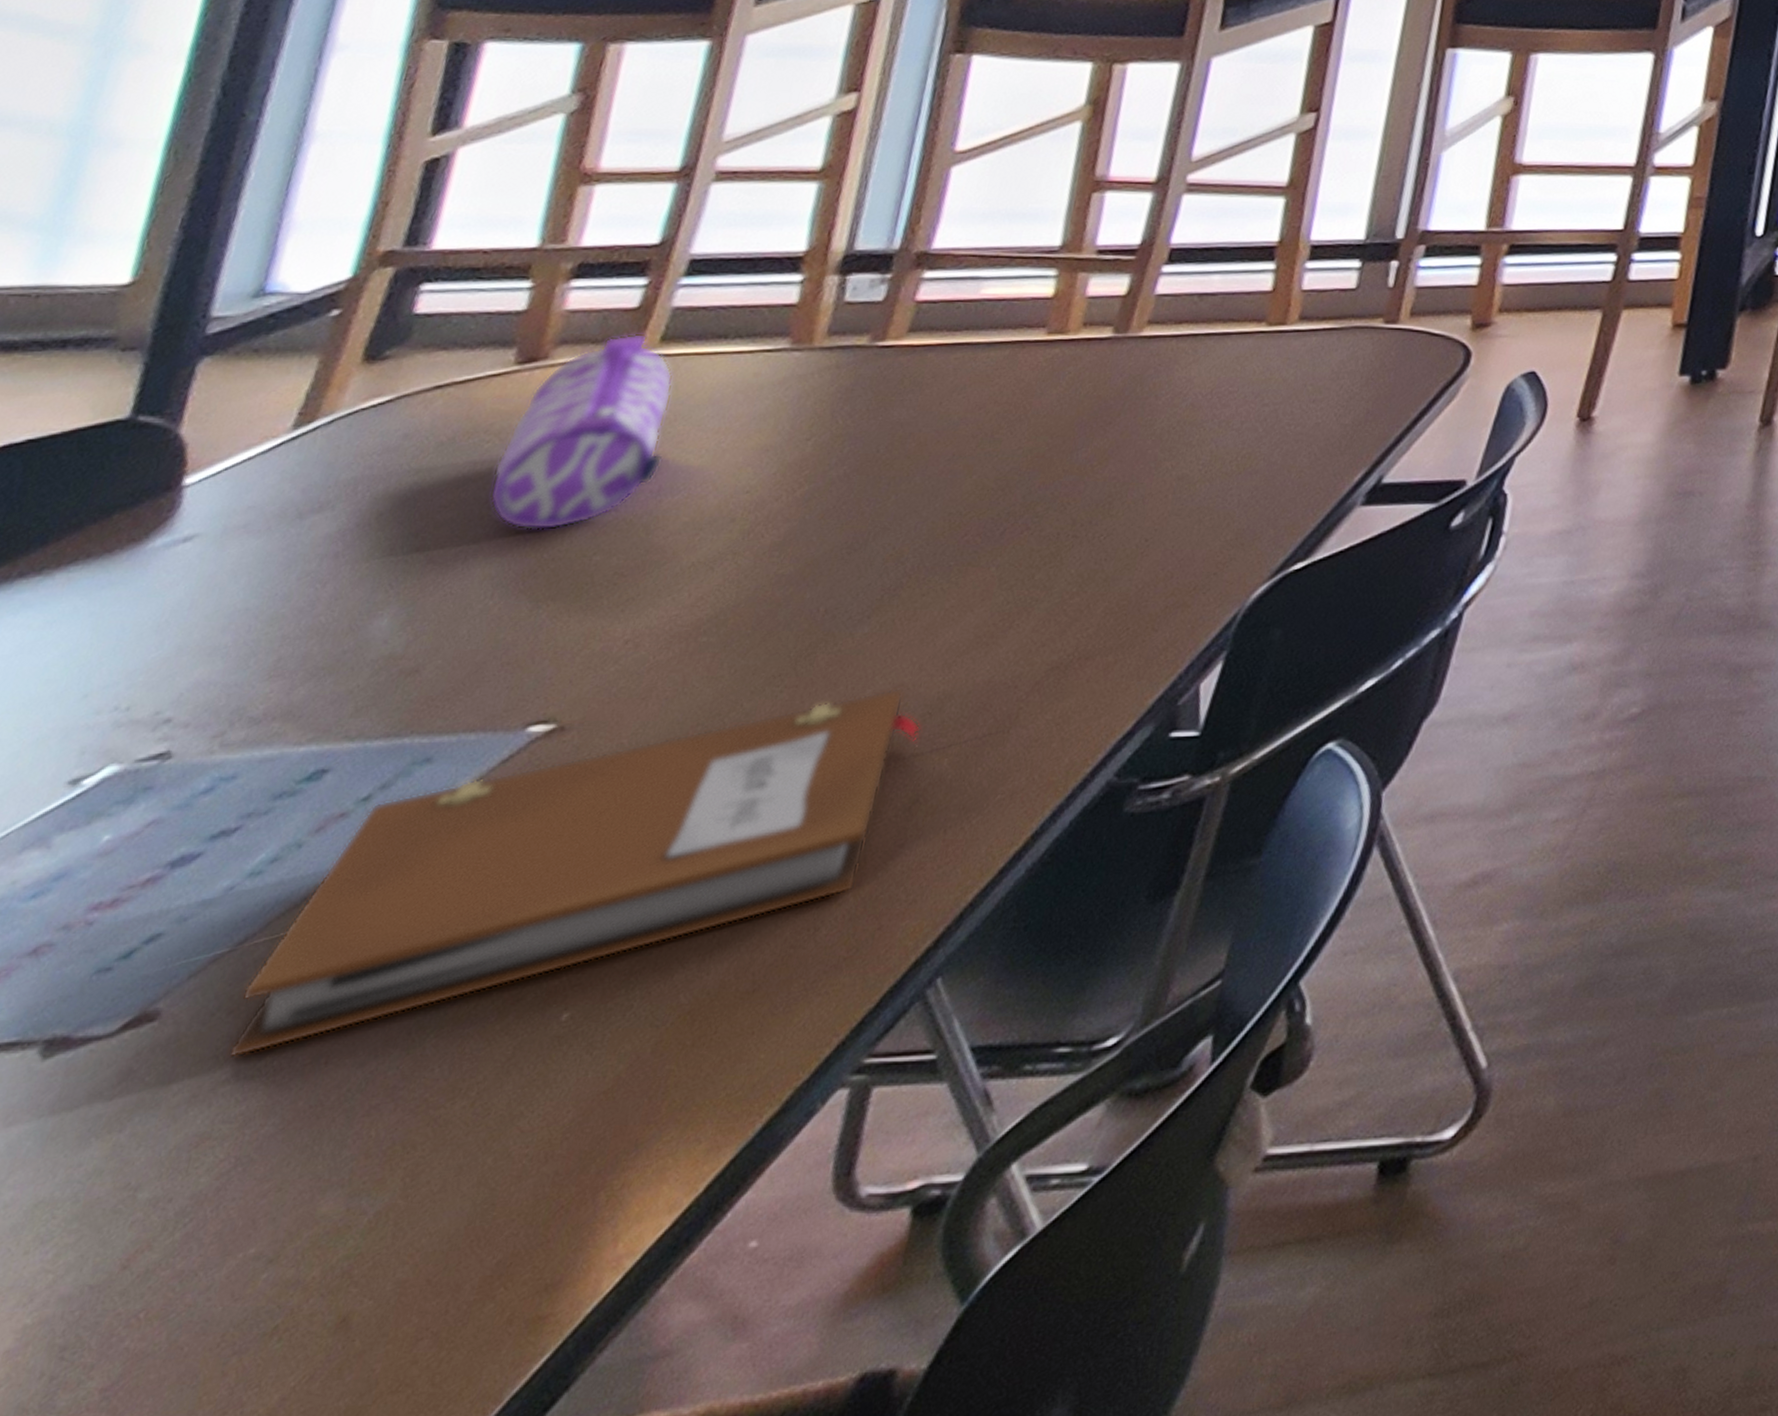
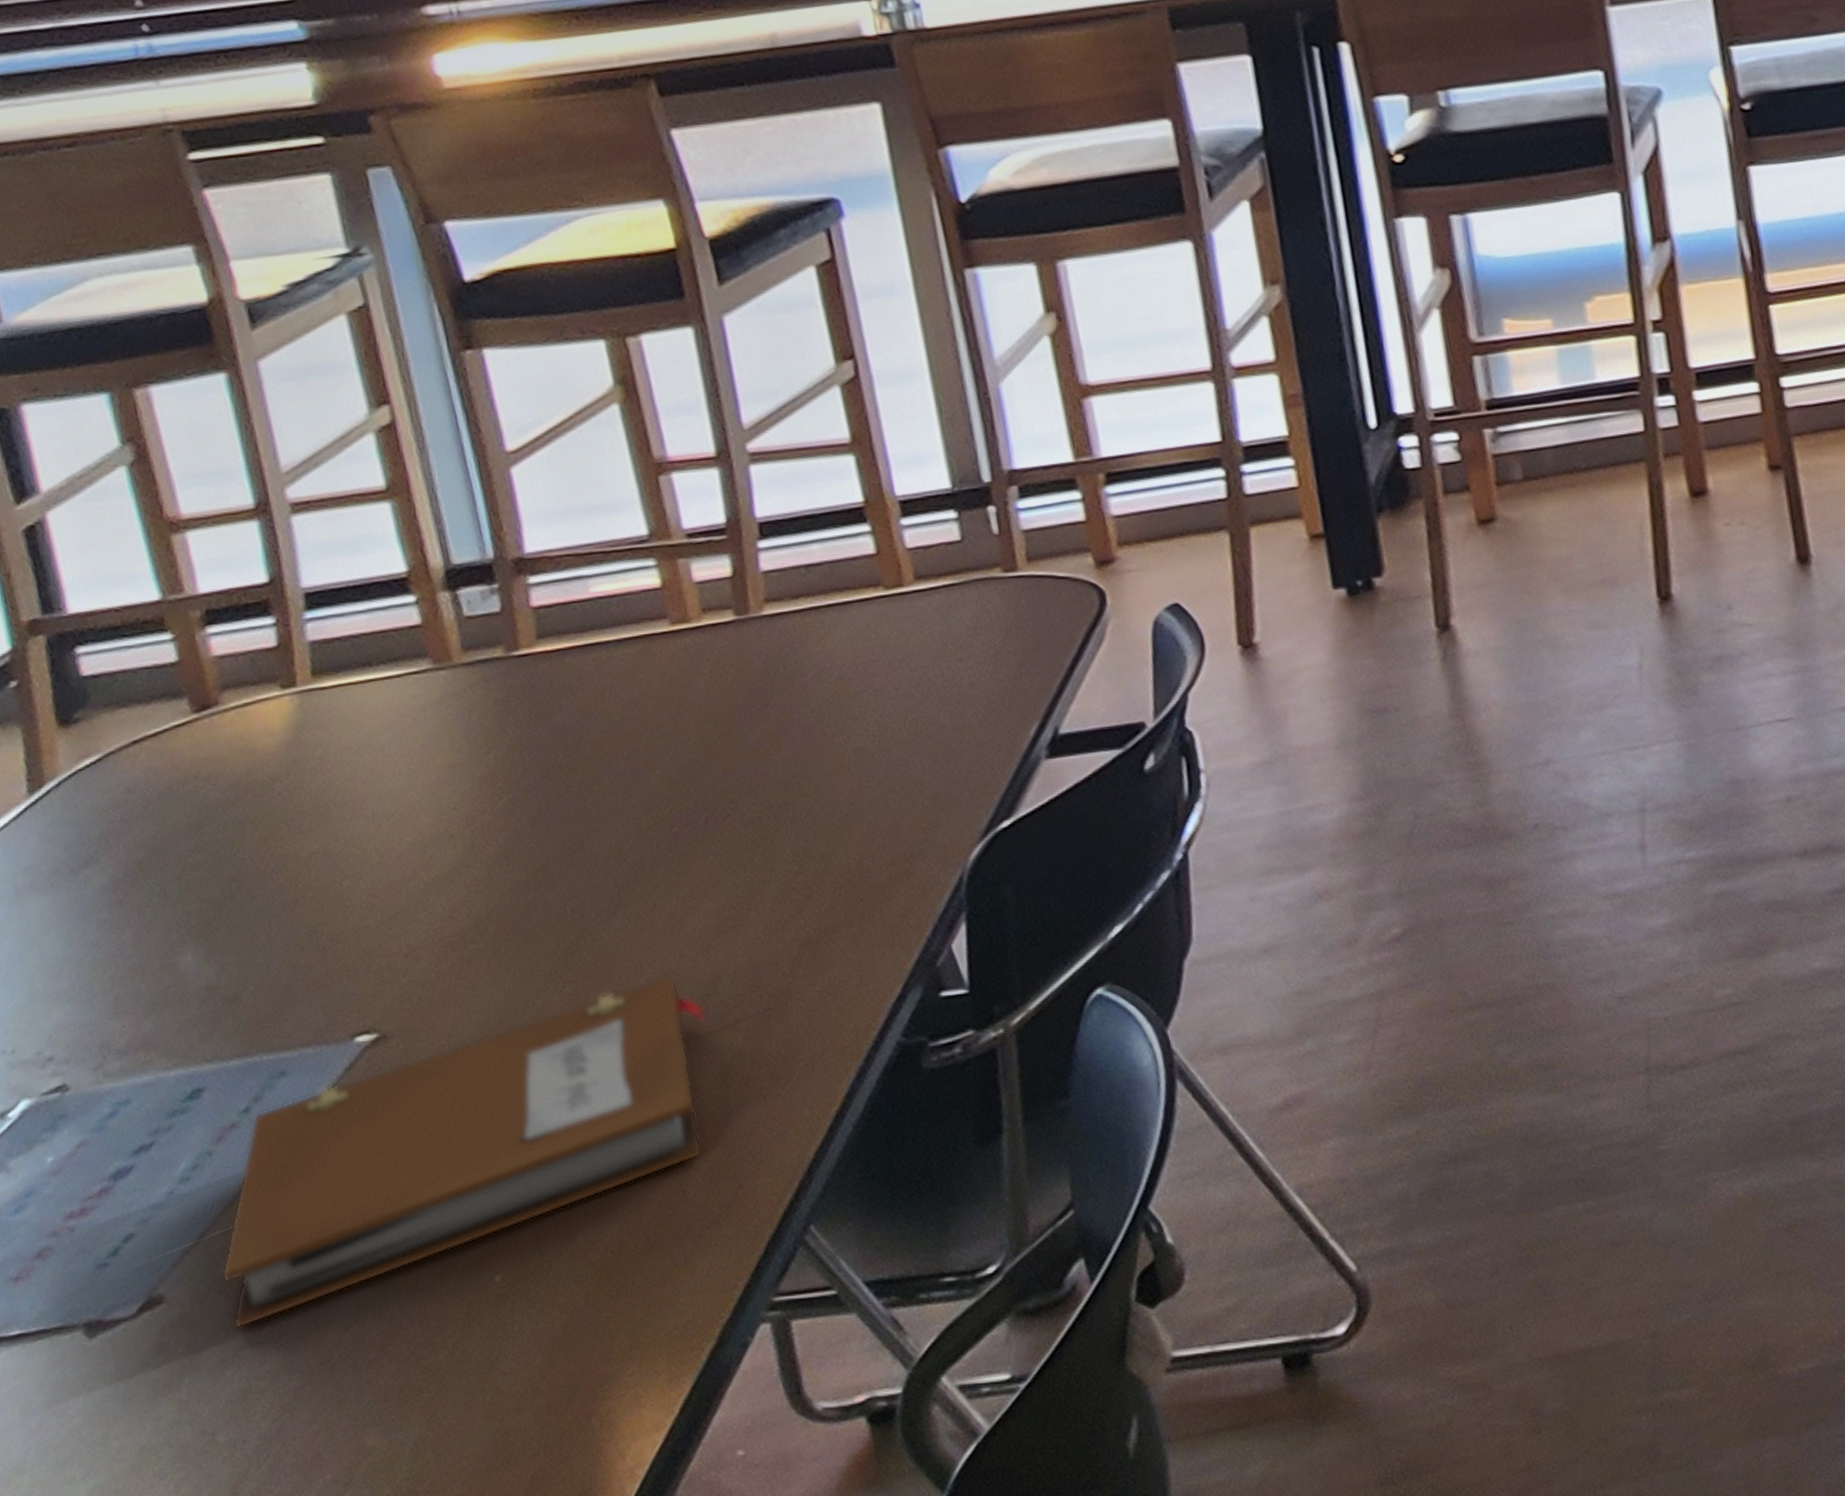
pencil case: present [489,333,674,530] -> none [217,670,366,864]

